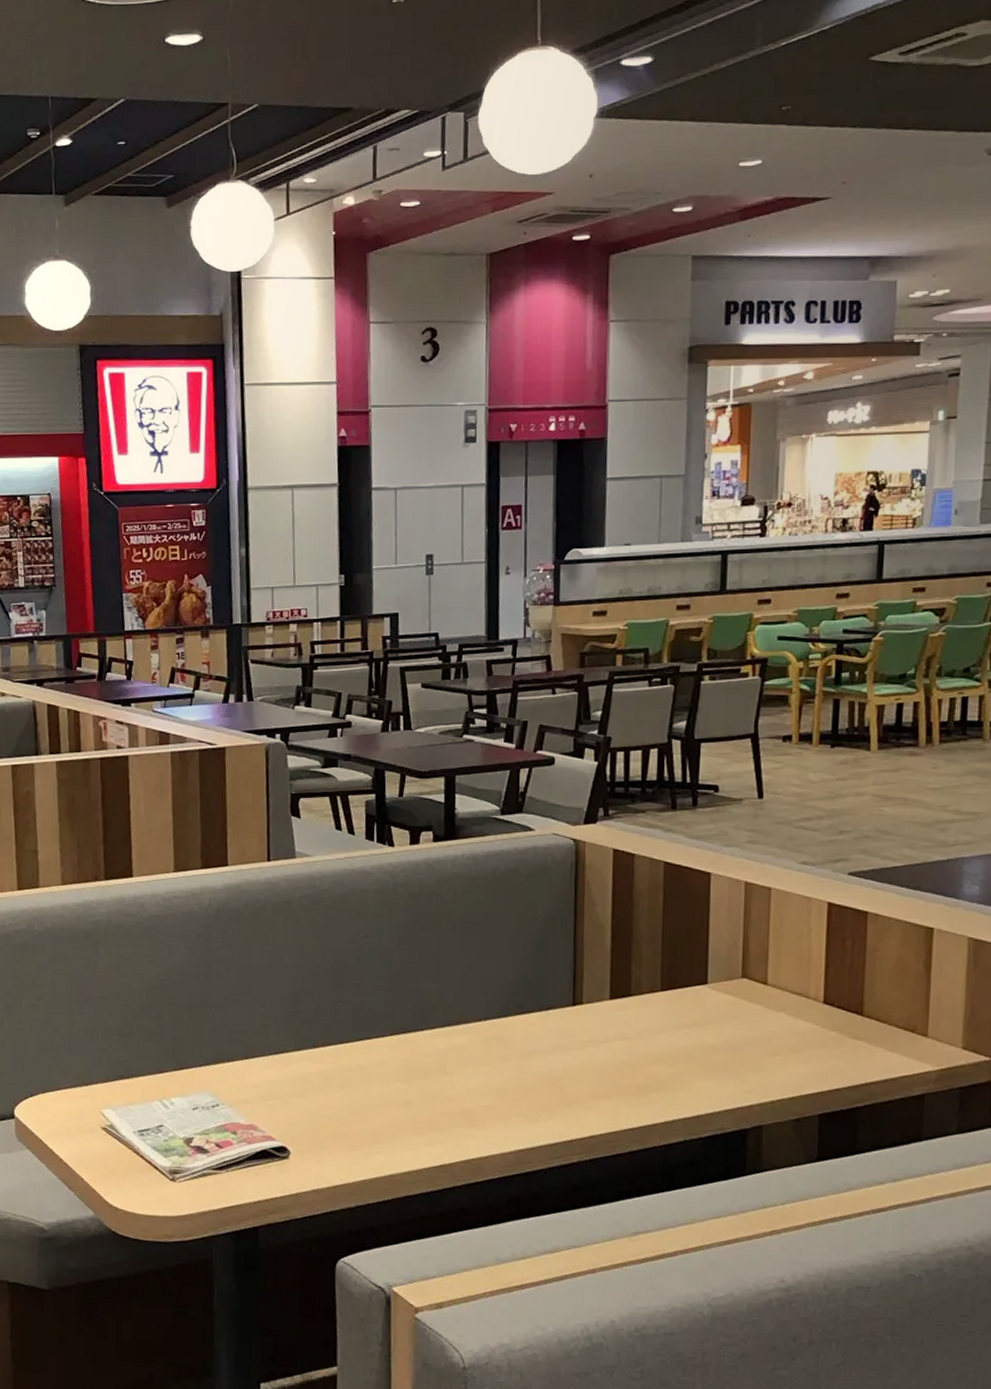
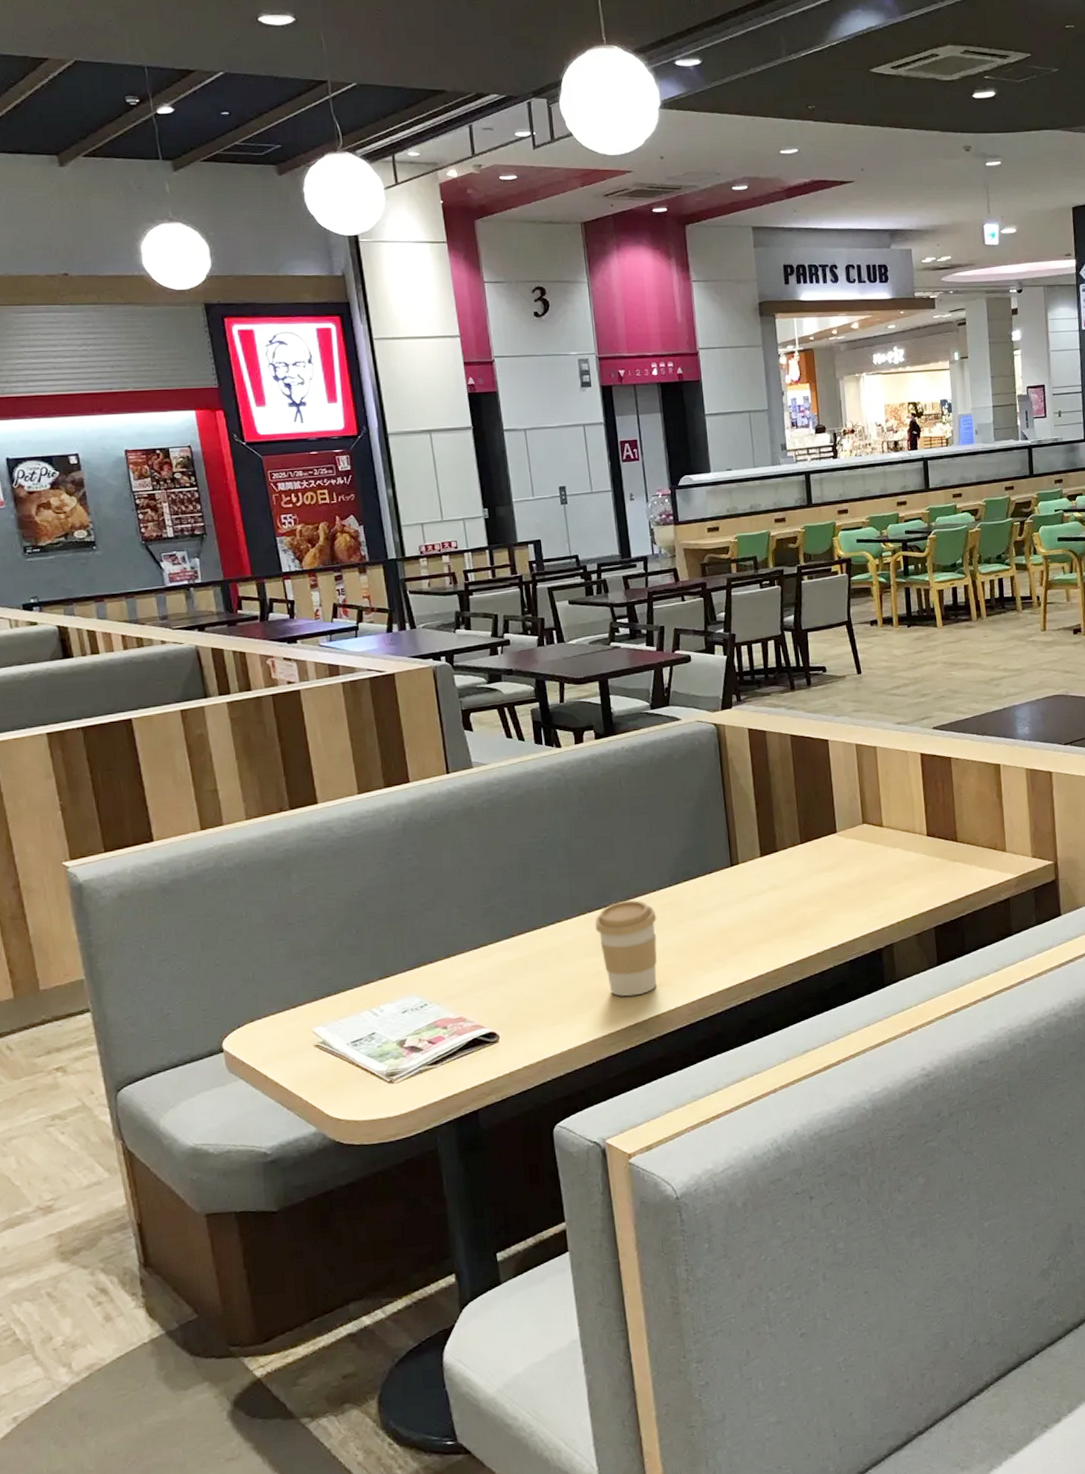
coffee cup: none [408,1025,479,1134] -> present [595,900,658,997]

